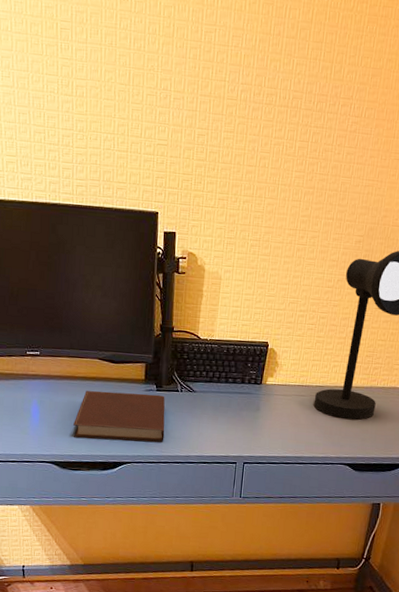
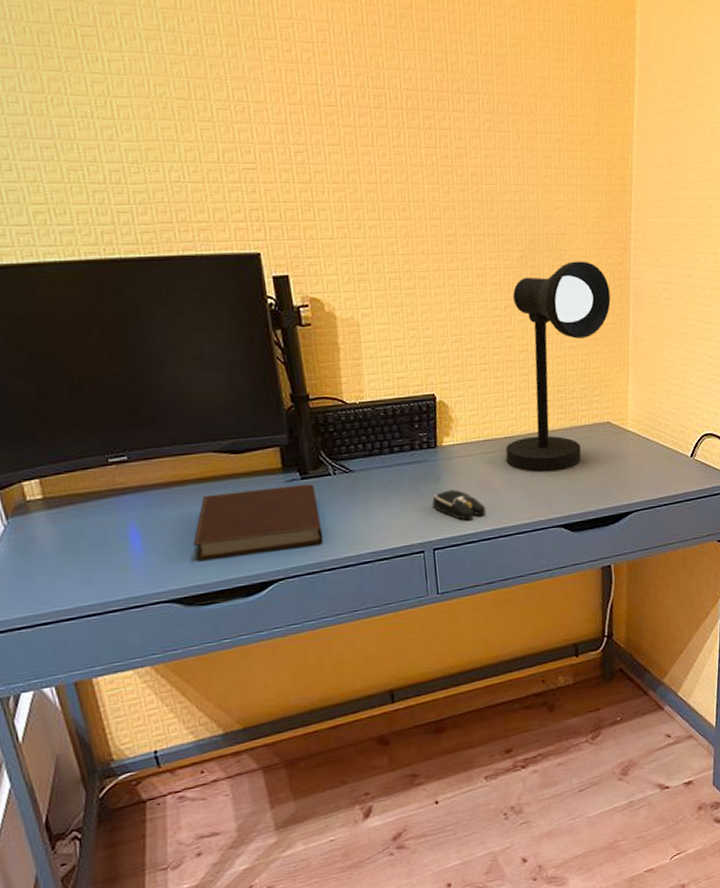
computer mouse: none [250,419,290,446] -> present [432,489,486,521]

